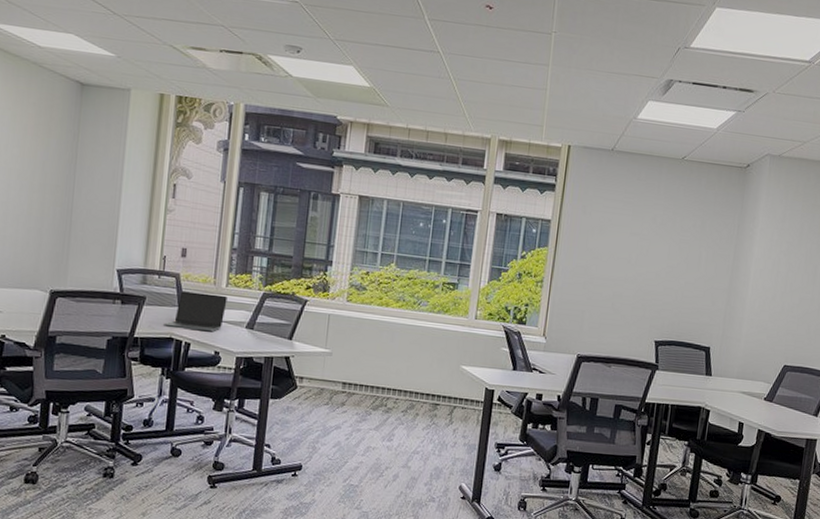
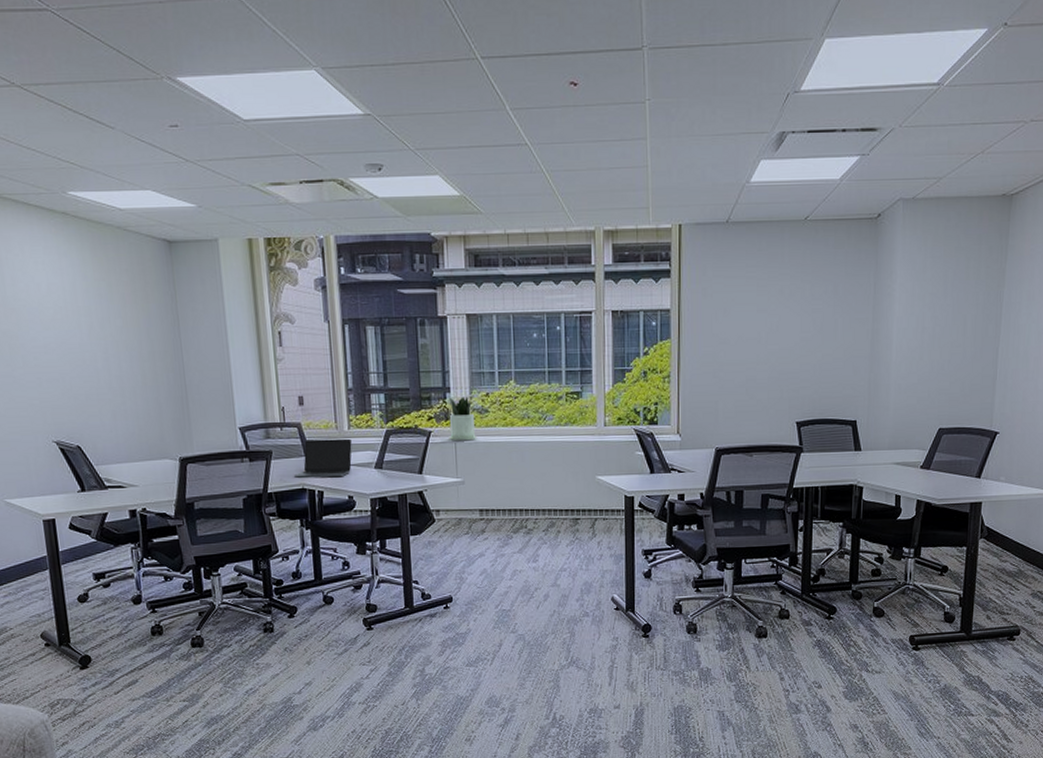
planter: none [323,270,352,315] -> present [449,396,478,441]

